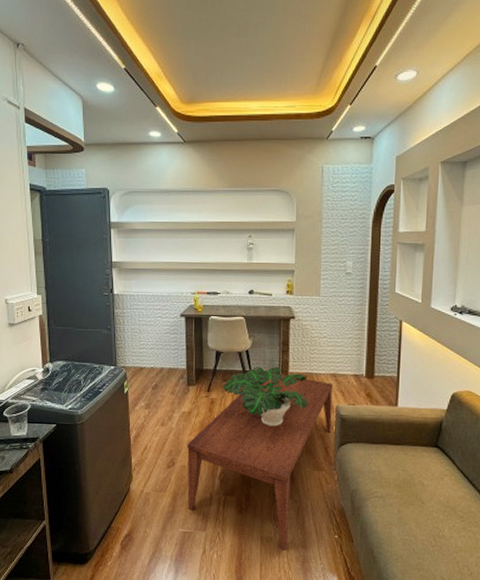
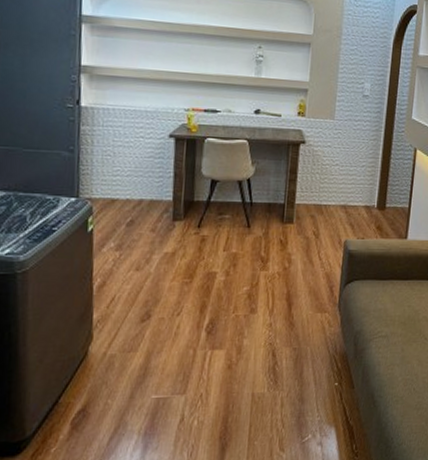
coffee table: present [187,373,333,550] -> none [165,204,342,406]
potted plant: present [224,366,308,427] -> none [218,197,316,266]

